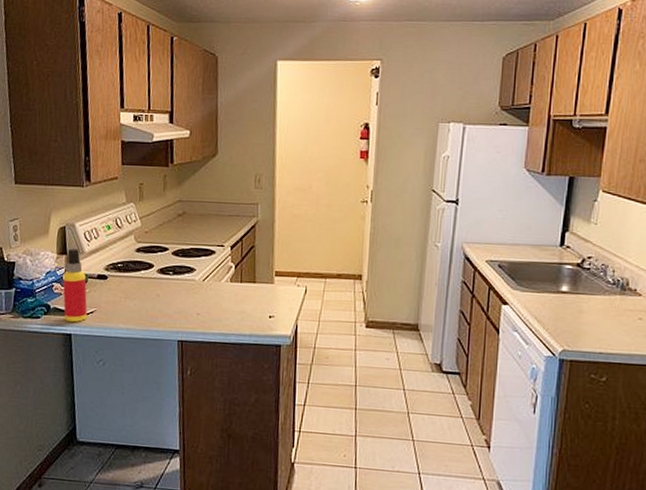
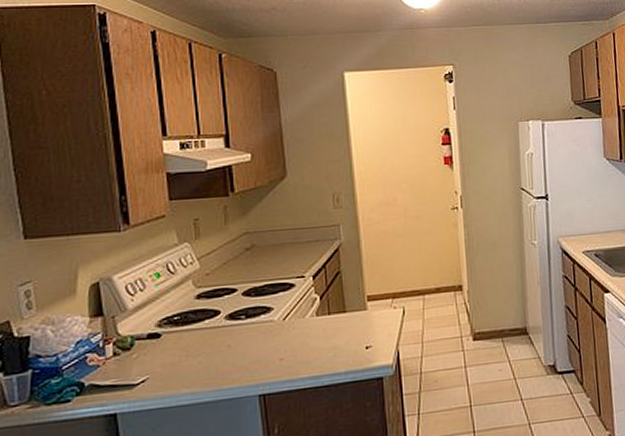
spray bottle: present [62,248,88,323] -> none [100,306,137,399]

